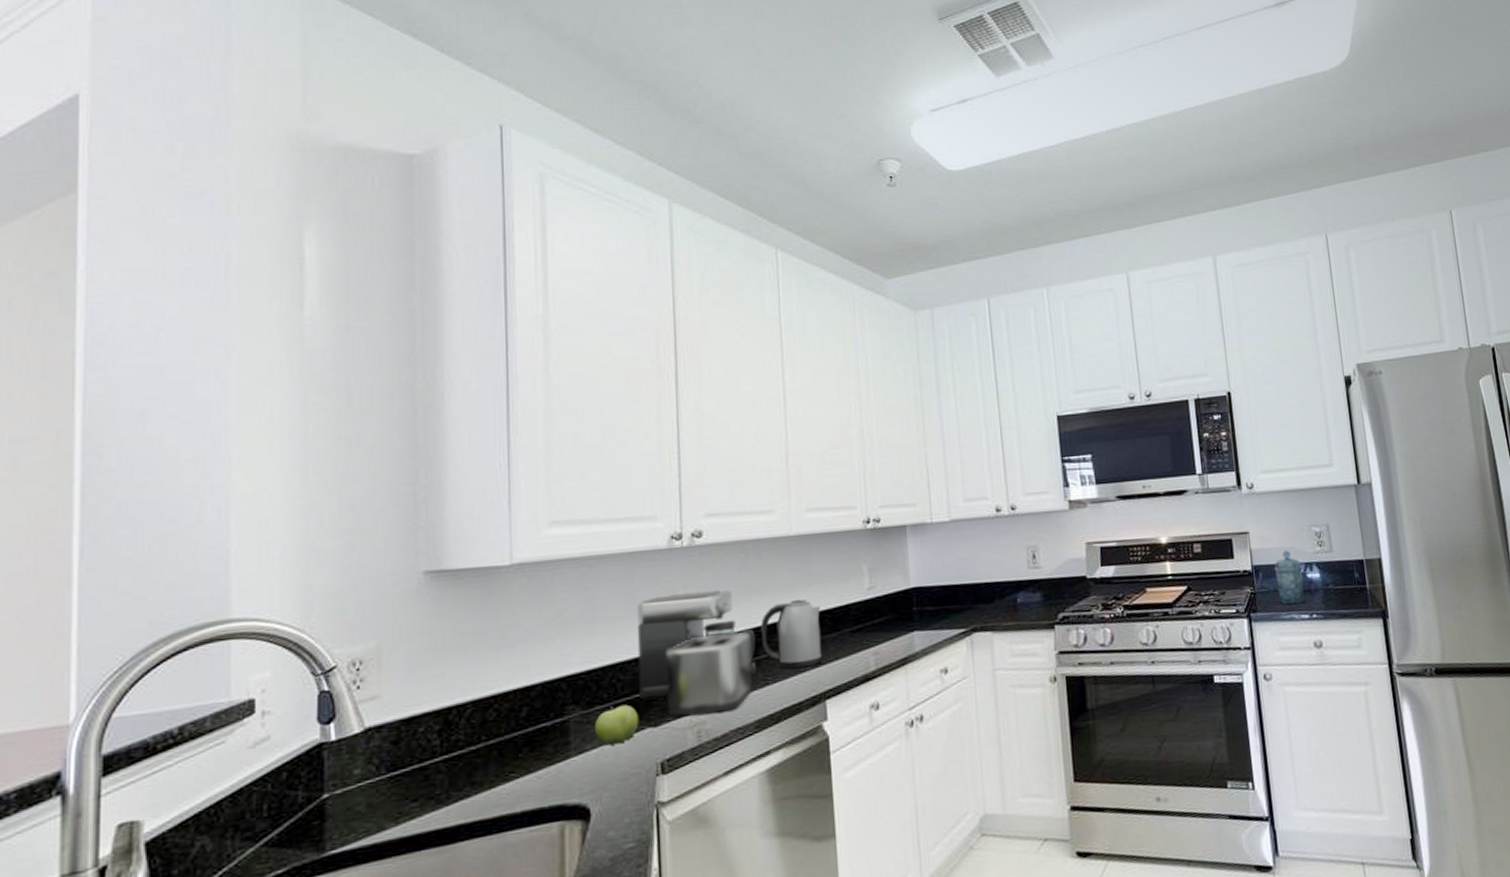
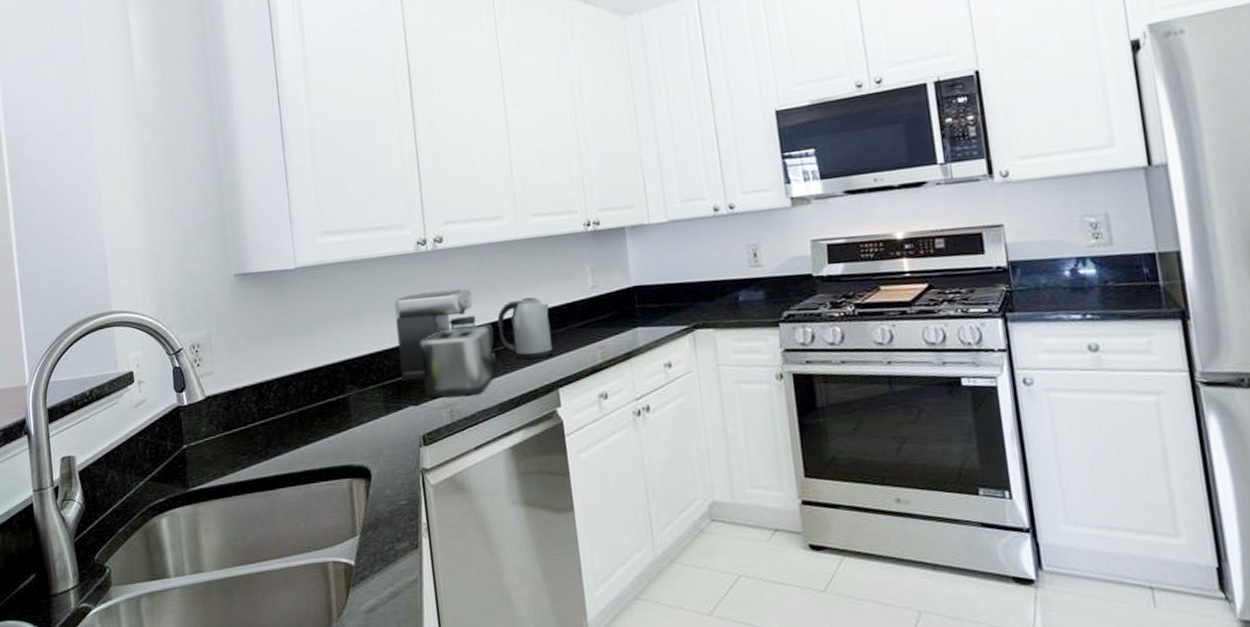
fruit: present [595,704,639,746] -> none [369,385,403,419]
canister: present [1274,550,1306,605] -> none [1035,244,1077,304]

